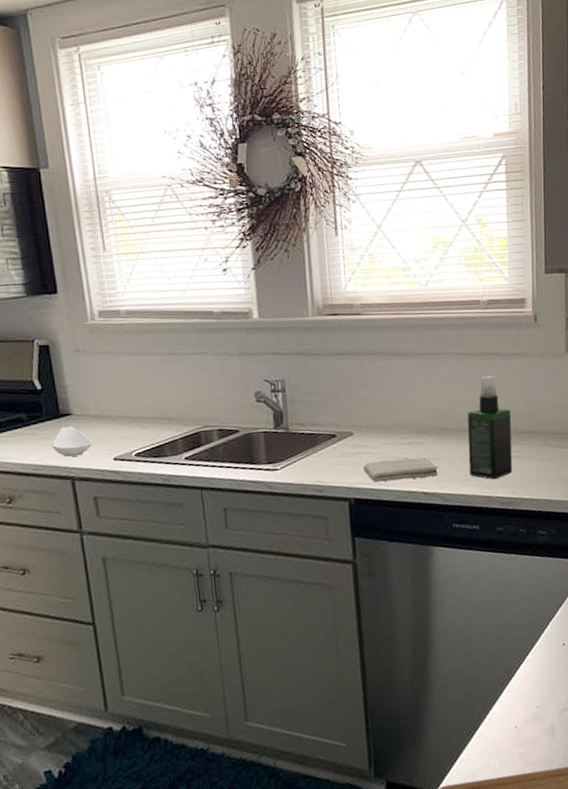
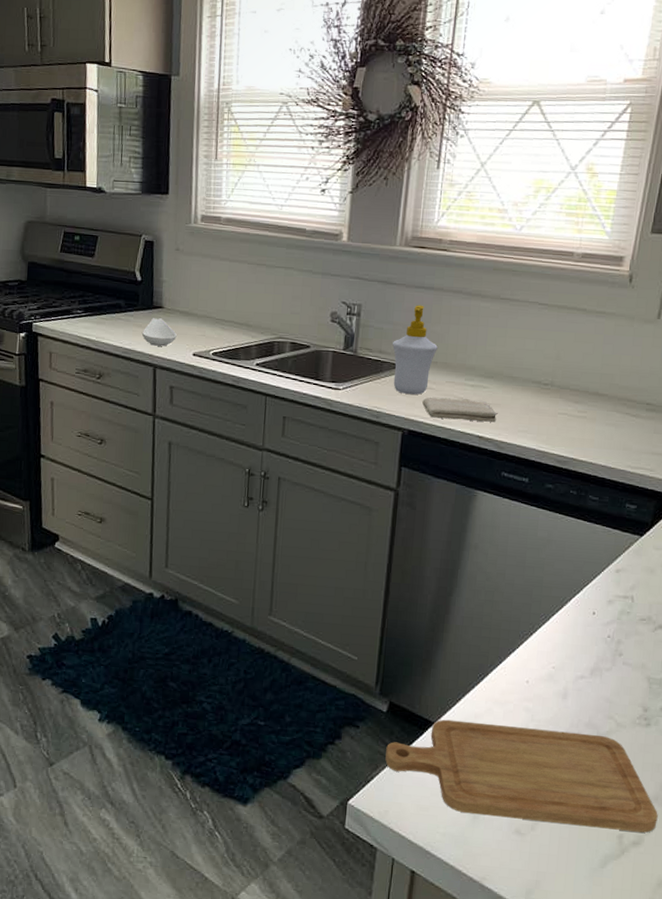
soap bottle: none [323,371,369,463] -> present [392,305,438,395]
spray bottle: present [467,375,513,480] -> none [529,330,585,436]

